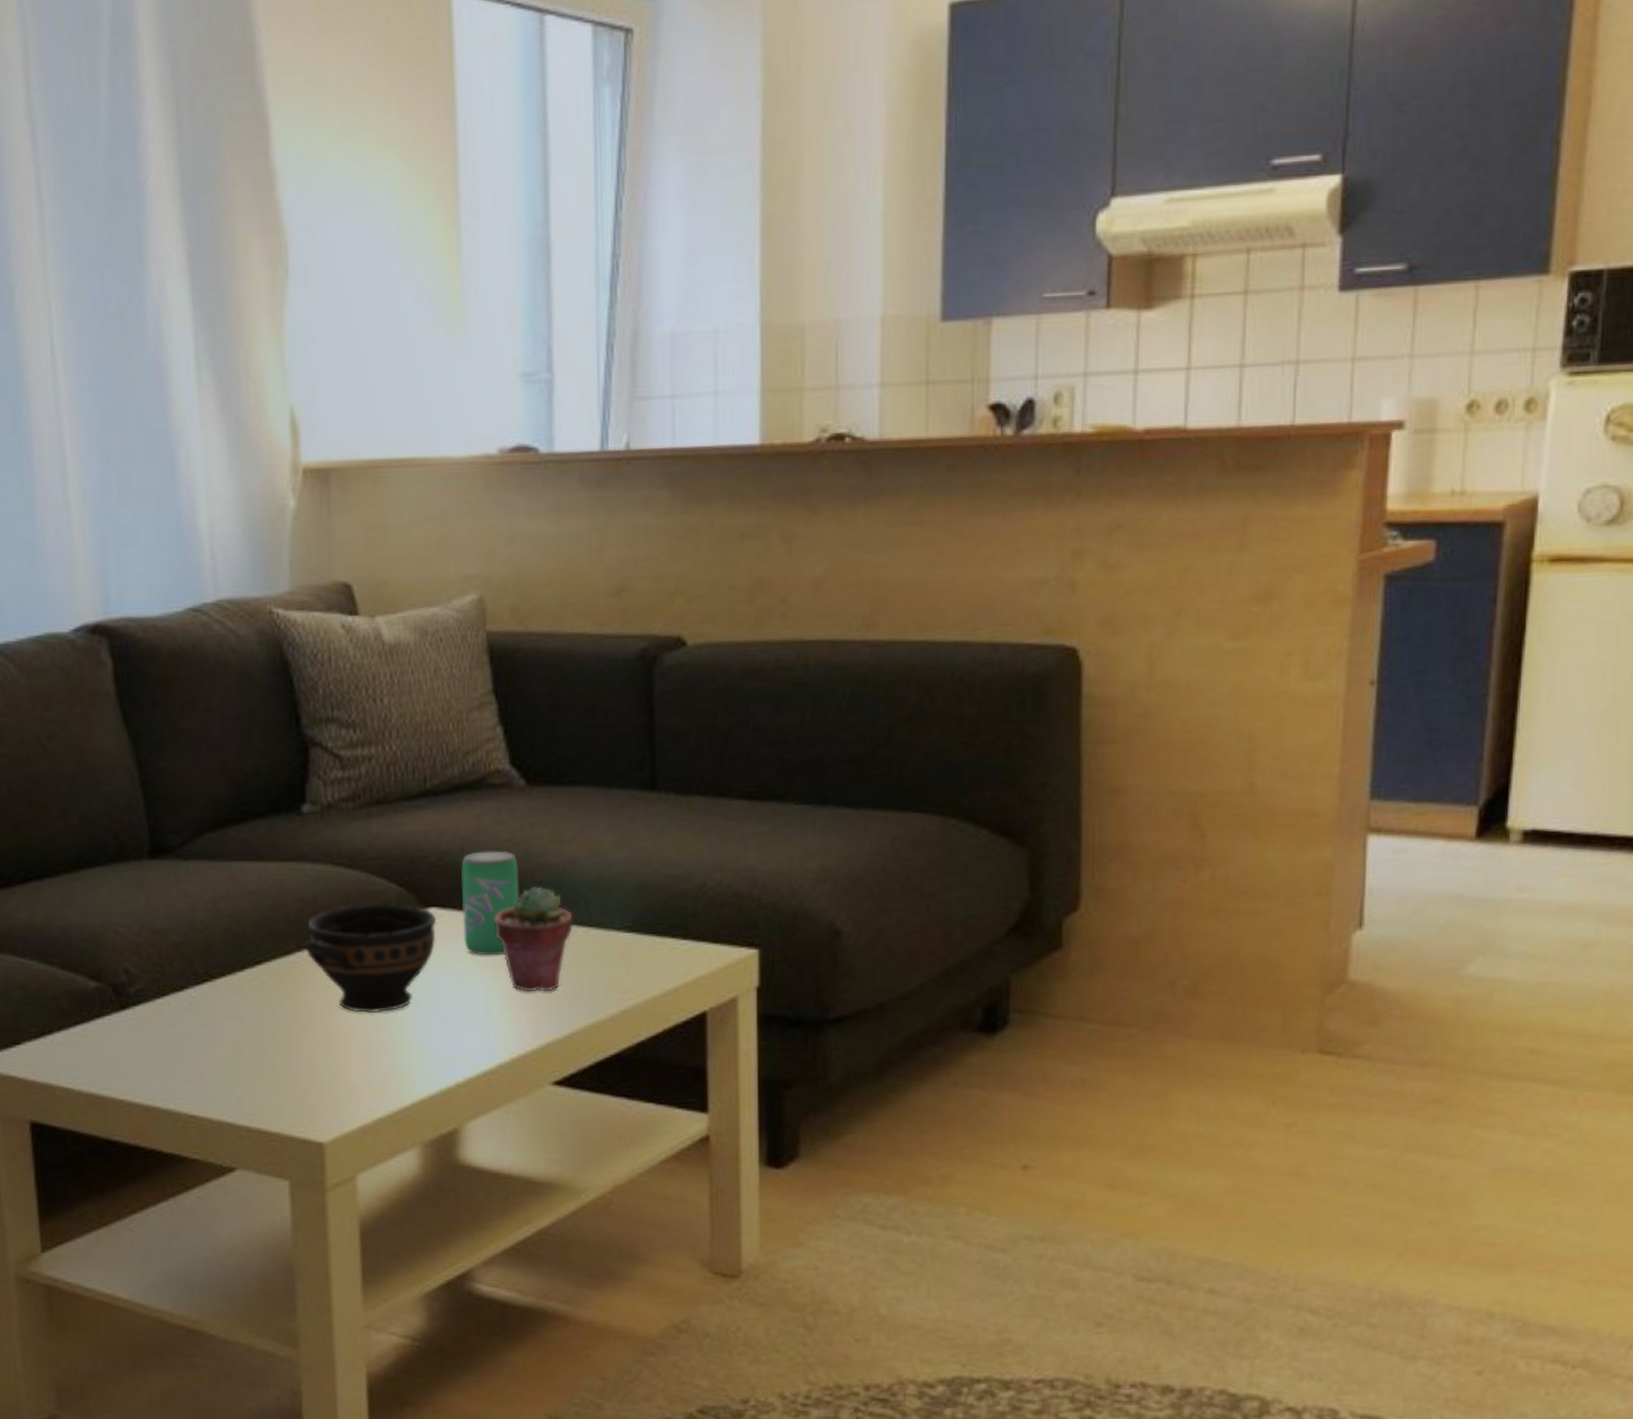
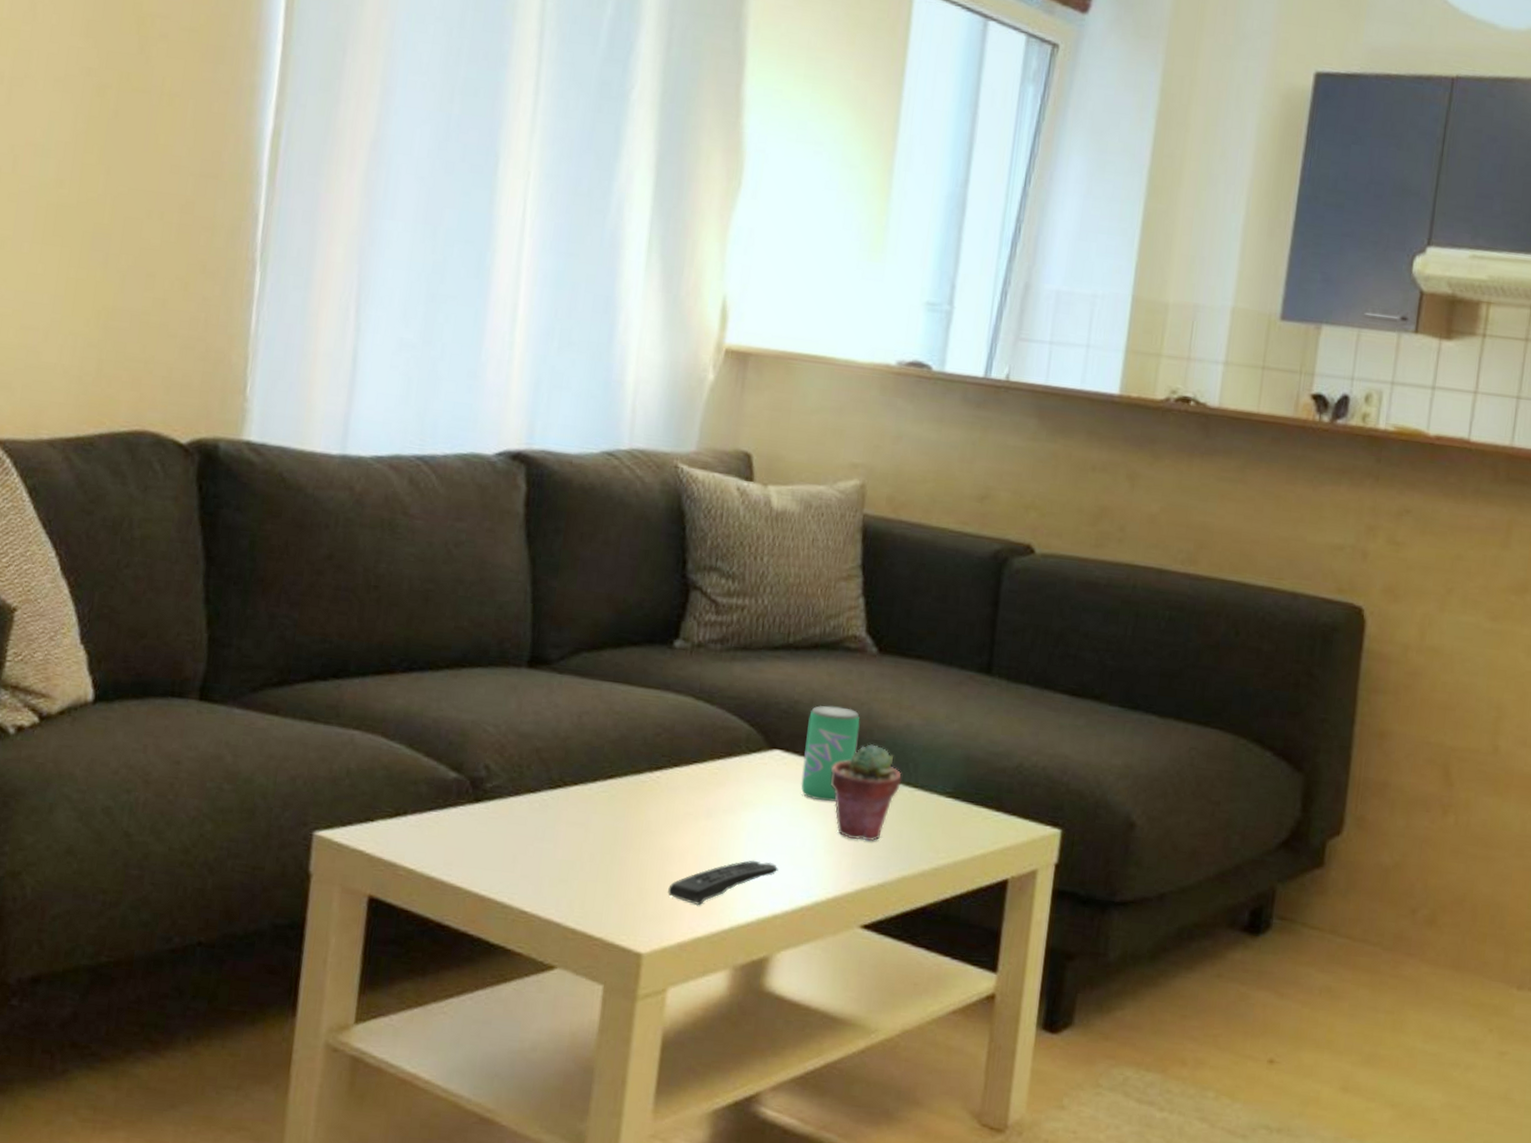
bowl: present [303,903,437,1014] -> none [654,736,780,839]
remote control: none [340,1028,454,1085] -> present [668,860,779,906]

